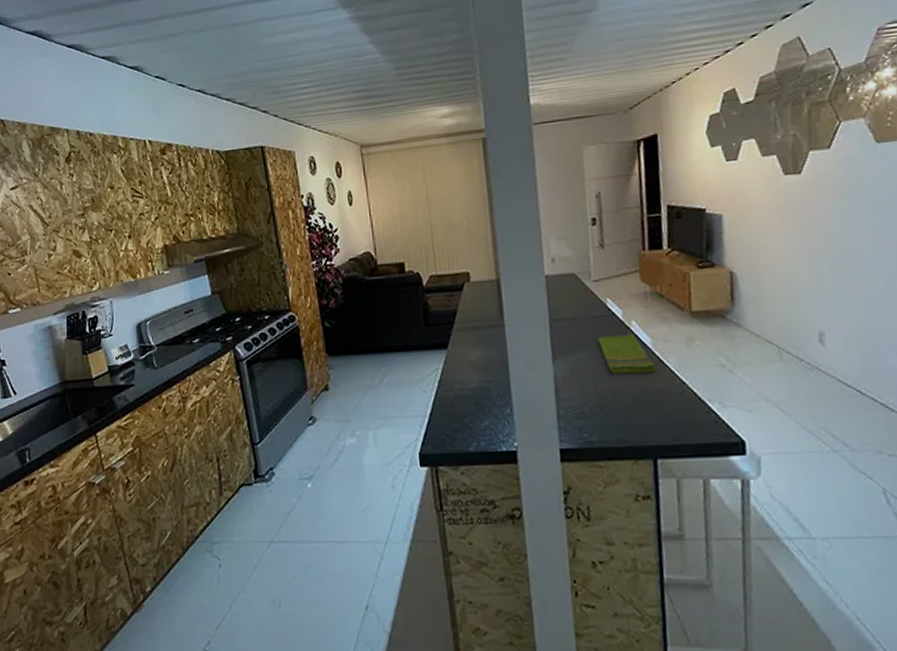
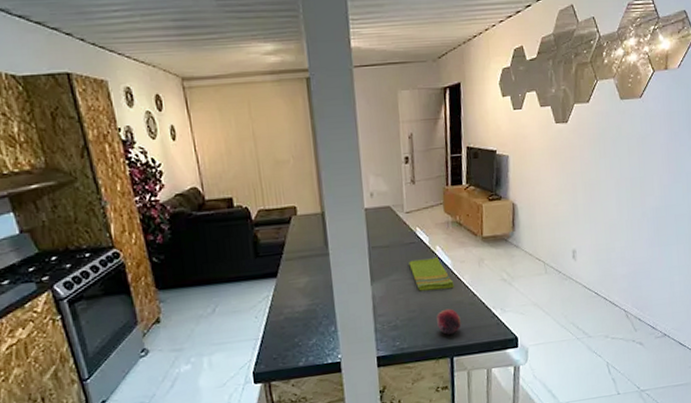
fruit: none [634,397,667,430] -> present [437,308,461,335]

